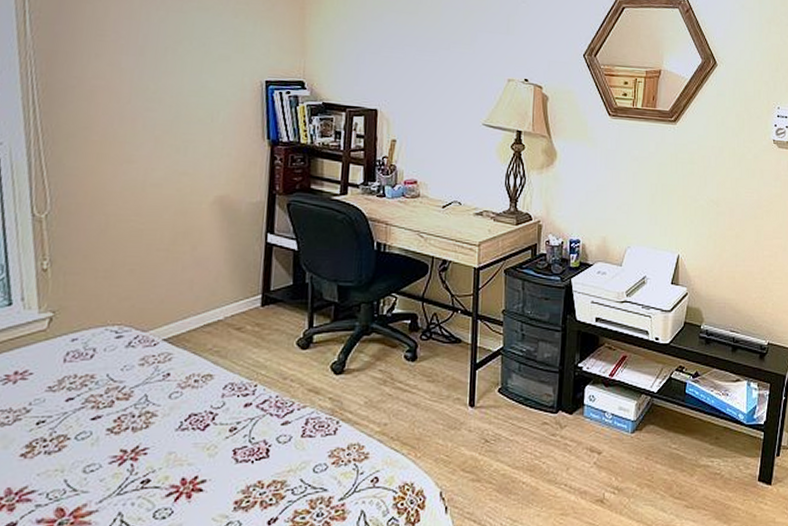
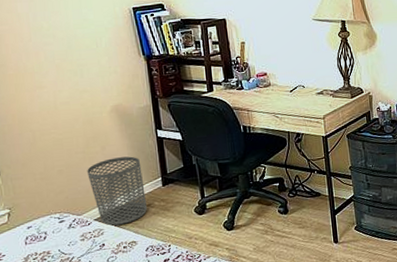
waste bin: none [166,262,239,350] -> present [87,156,147,226]

